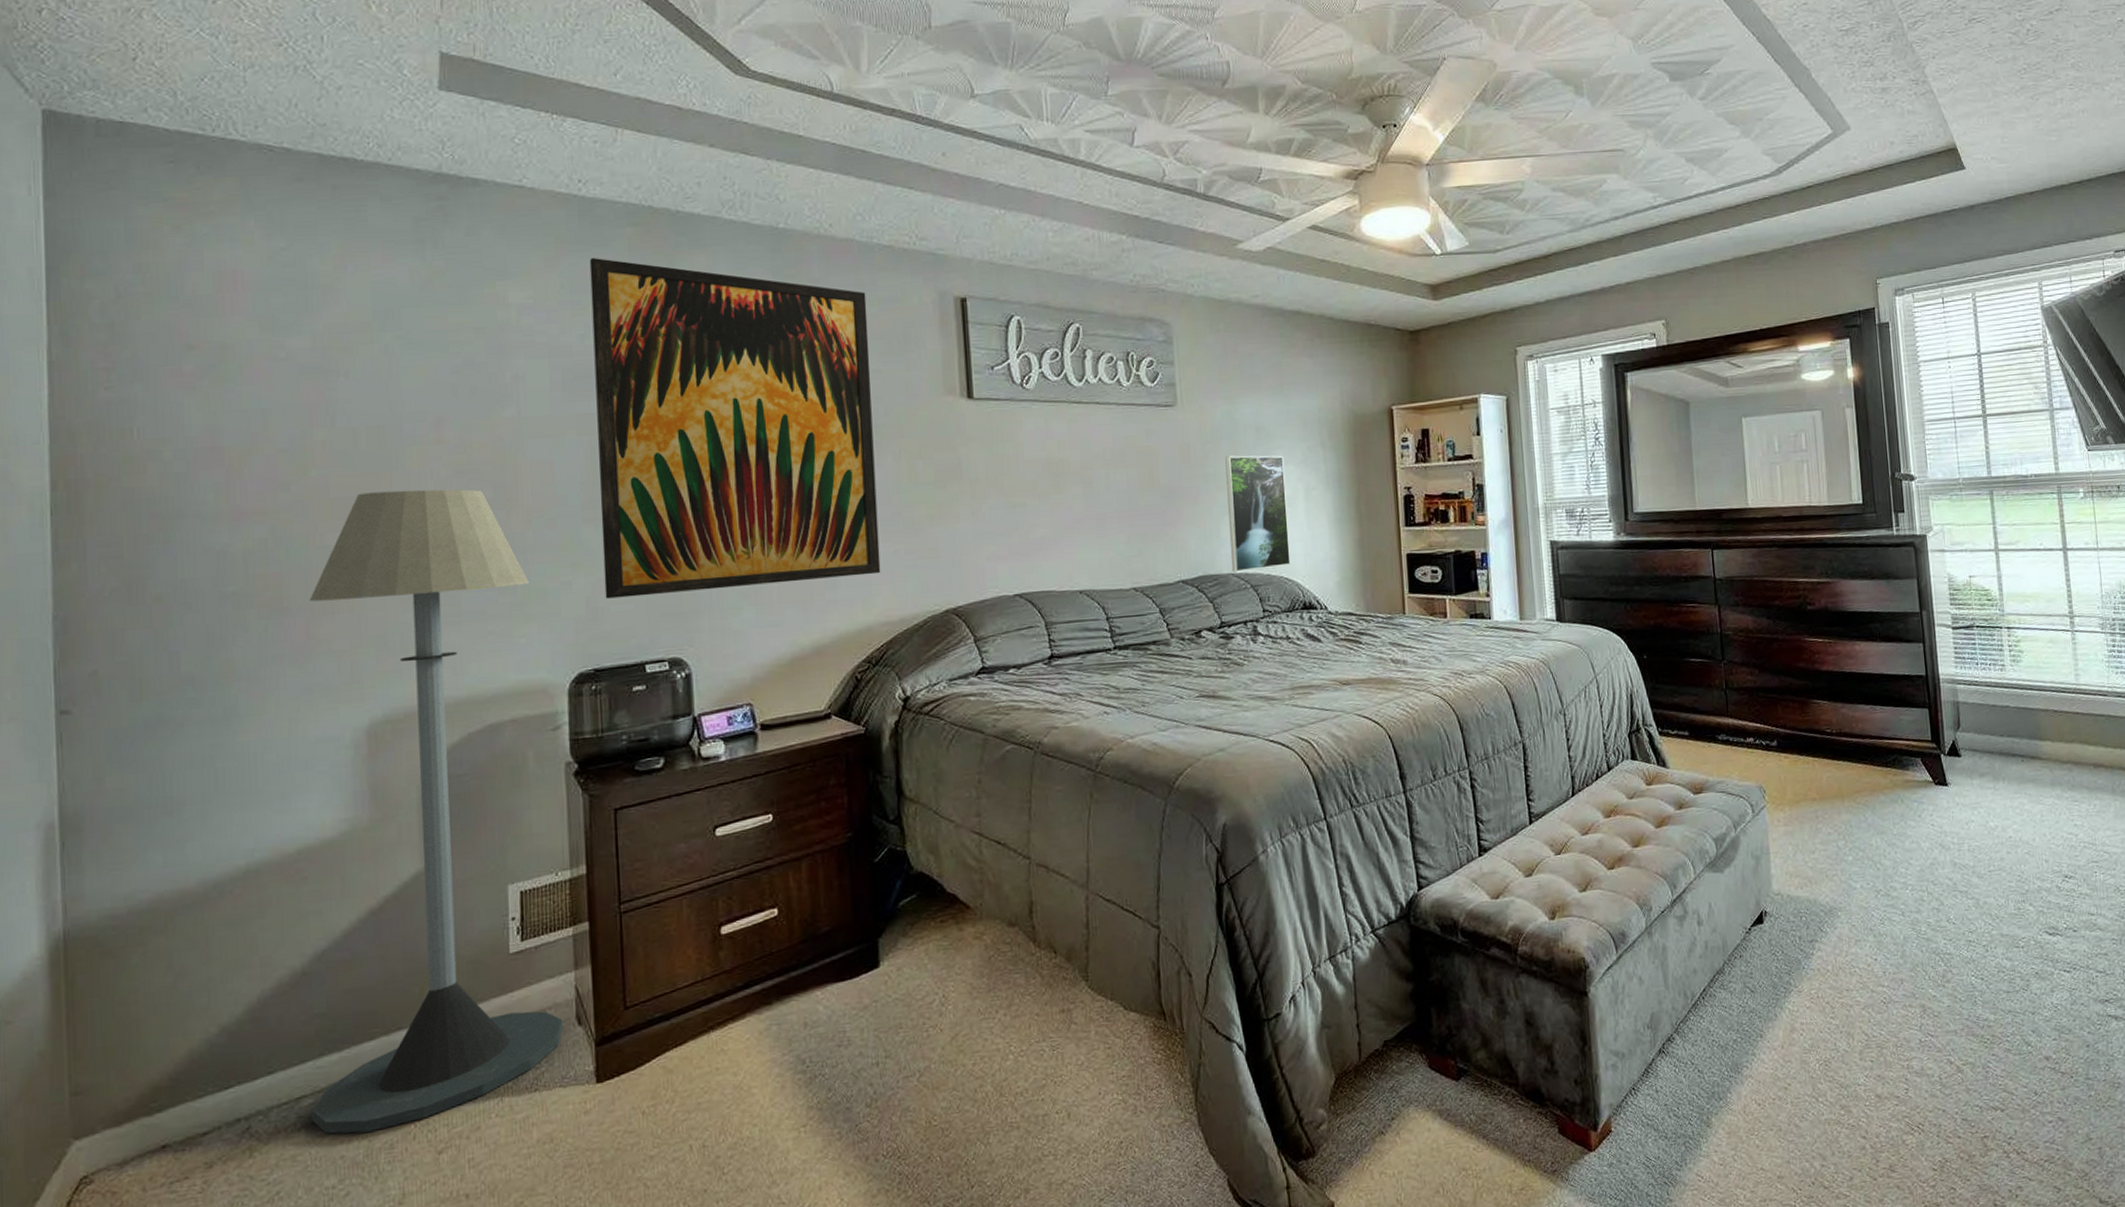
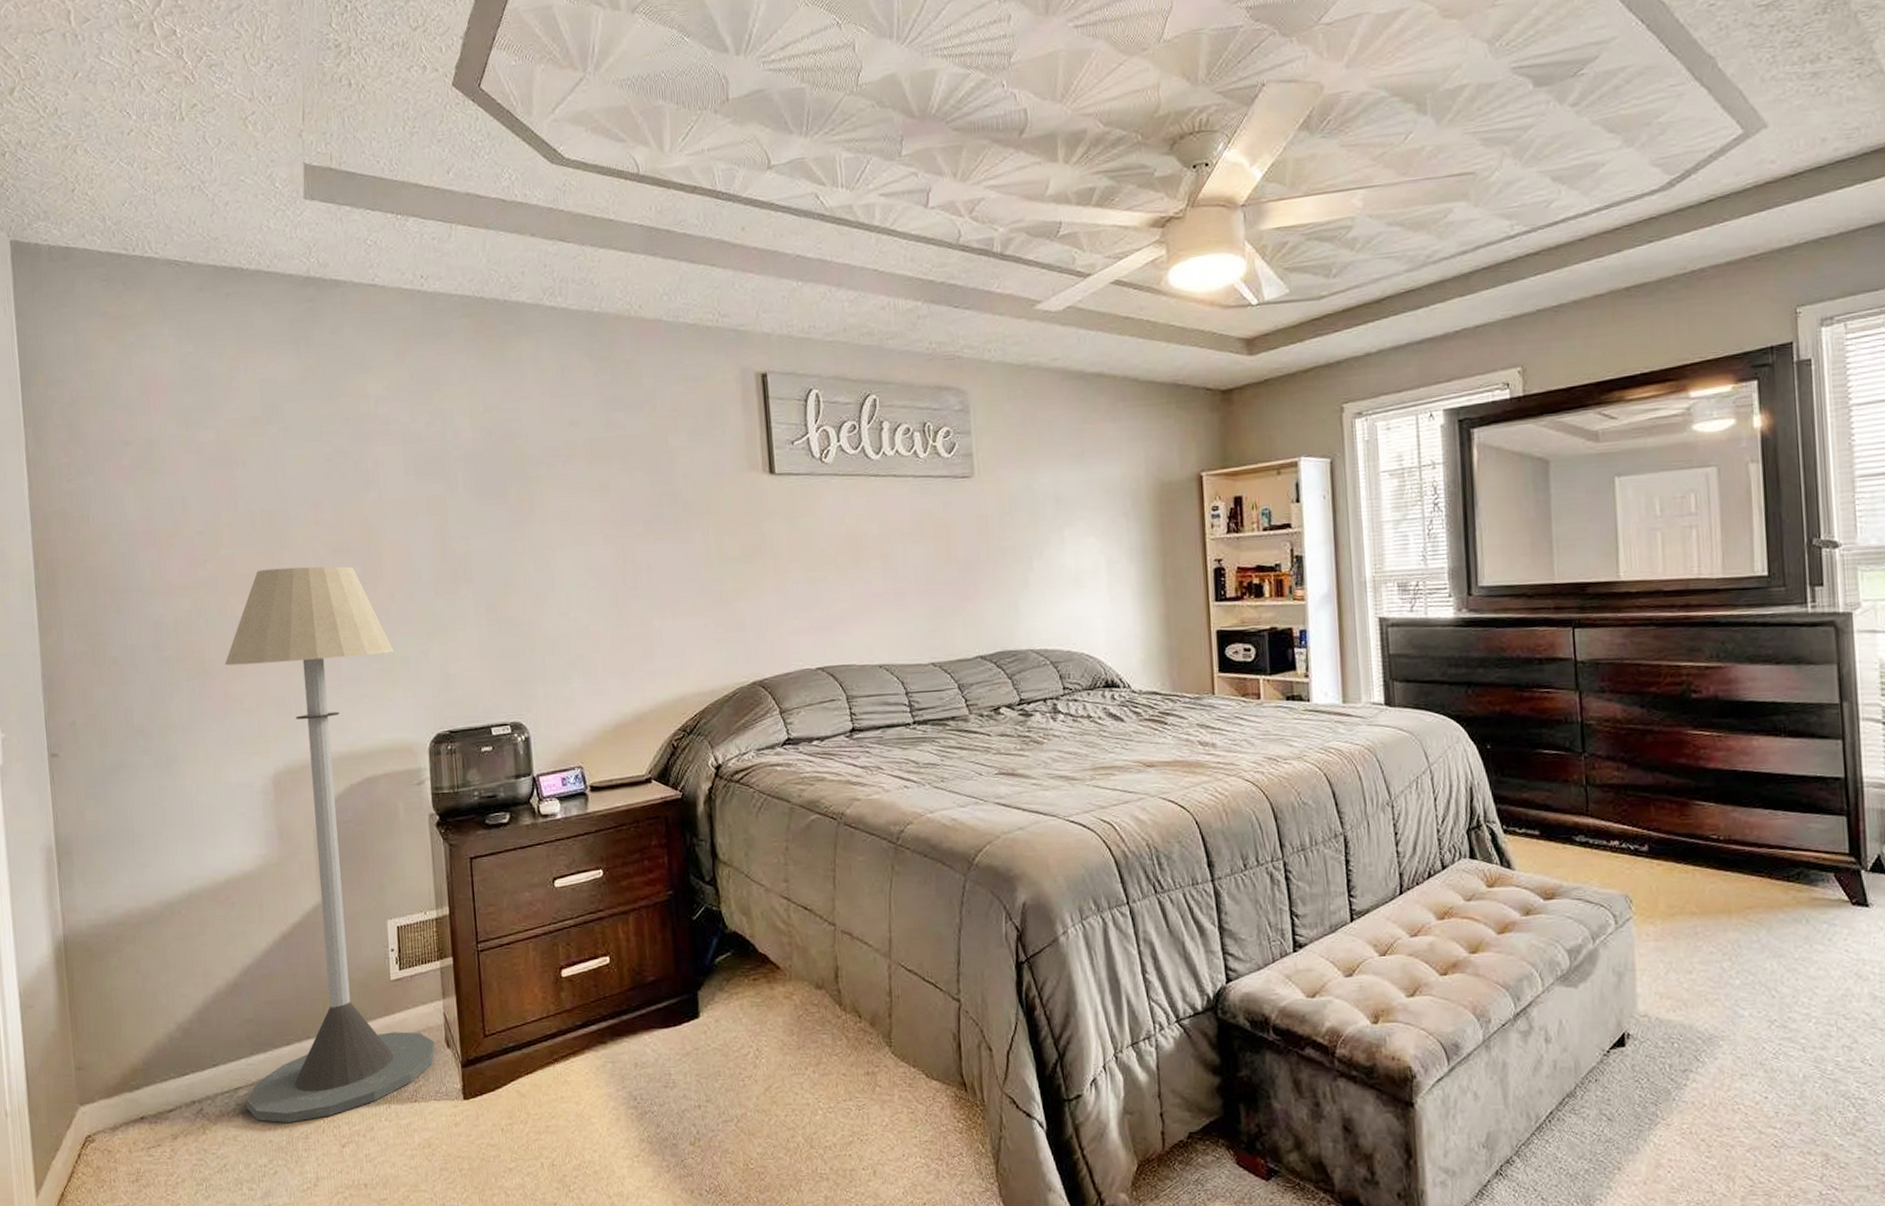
wall art: present [589,258,881,599] -> none [432,349,693,667]
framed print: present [1225,455,1291,572] -> none [1023,527,1092,648]

